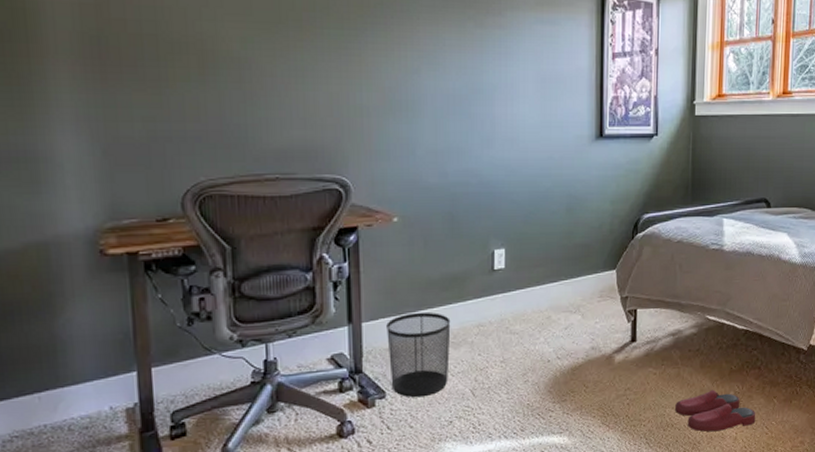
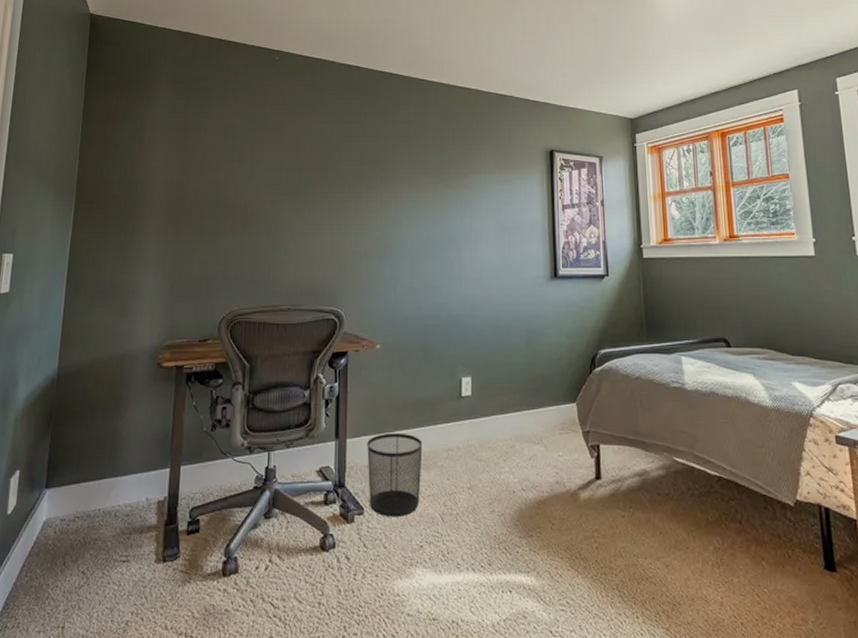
slippers: present [675,389,756,432] -> none [648,541,743,593]

